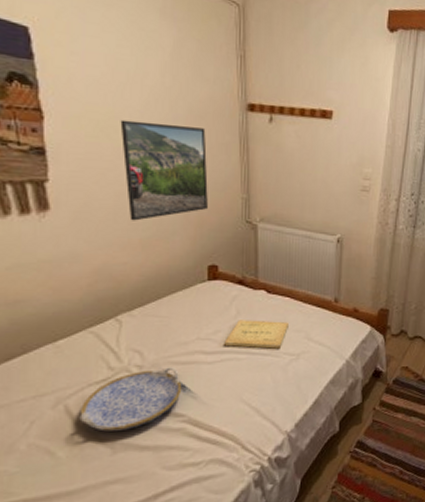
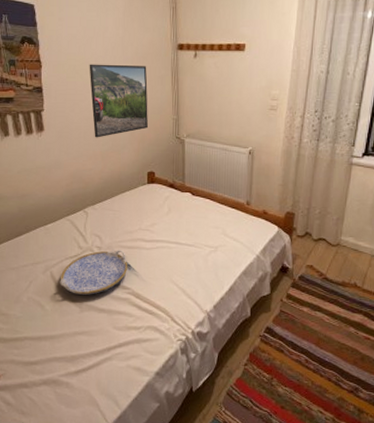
book: present [224,320,288,349] -> none [159,216,209,241]

